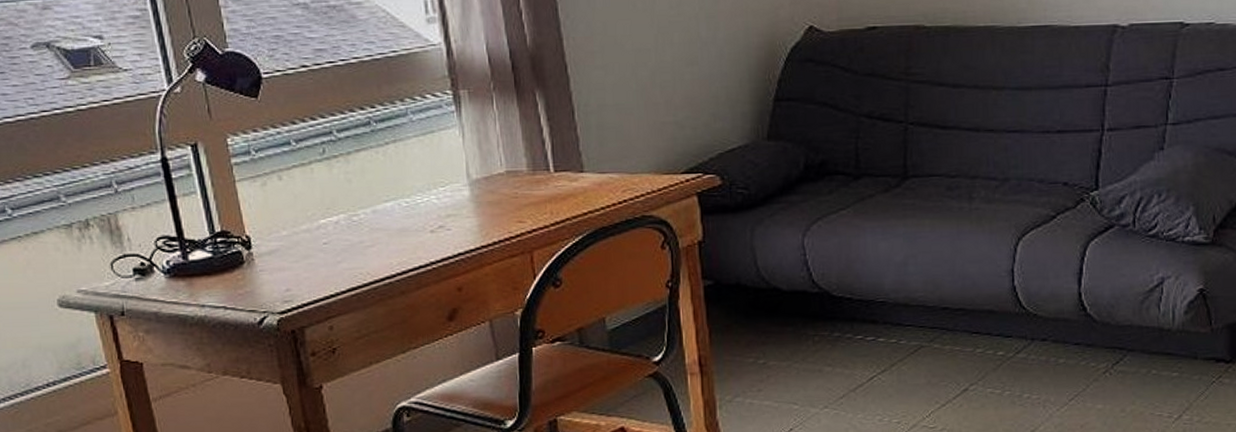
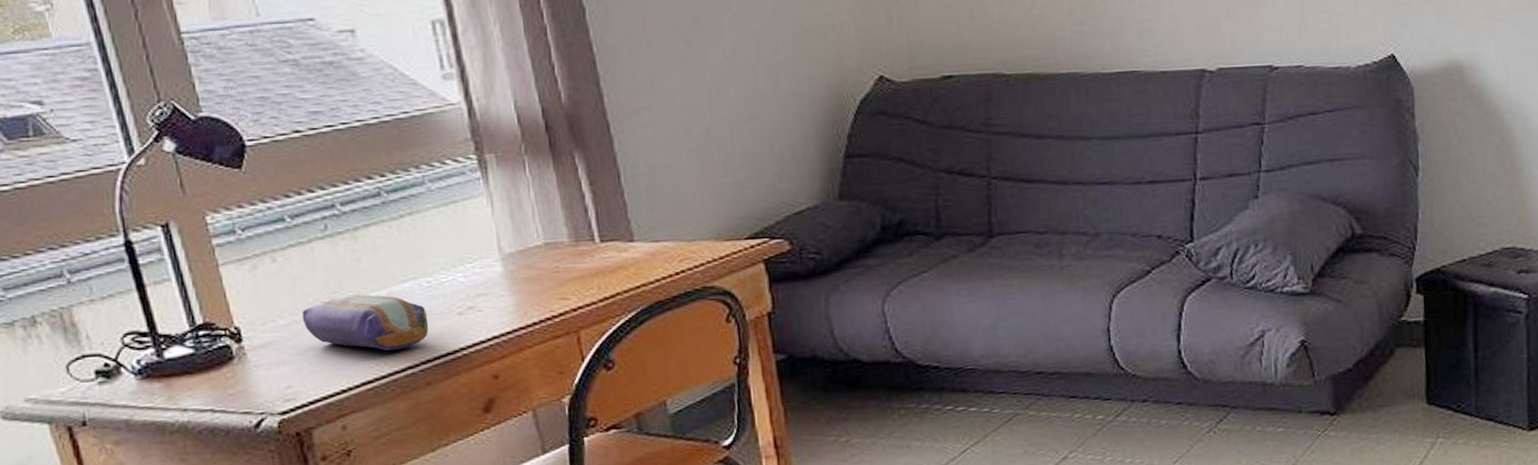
pencil case: none [301,211,405,262] -> present [301,294,429,351]

